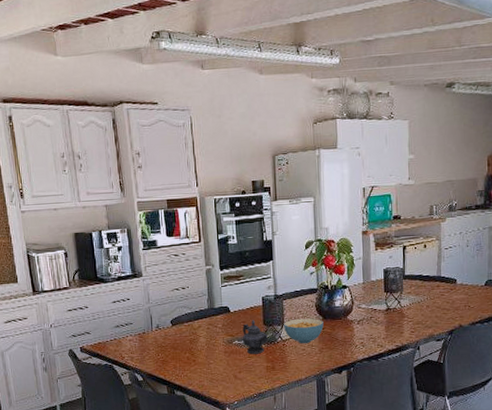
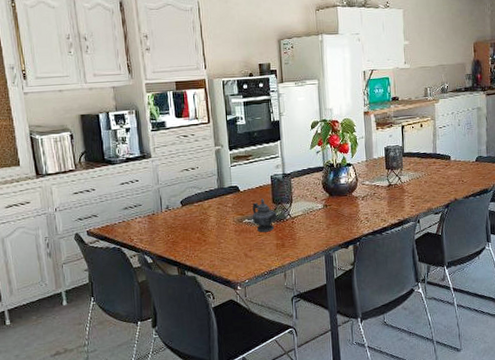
cereal bowl: present [284,318,324,344] -> none [292,195,330,221]

